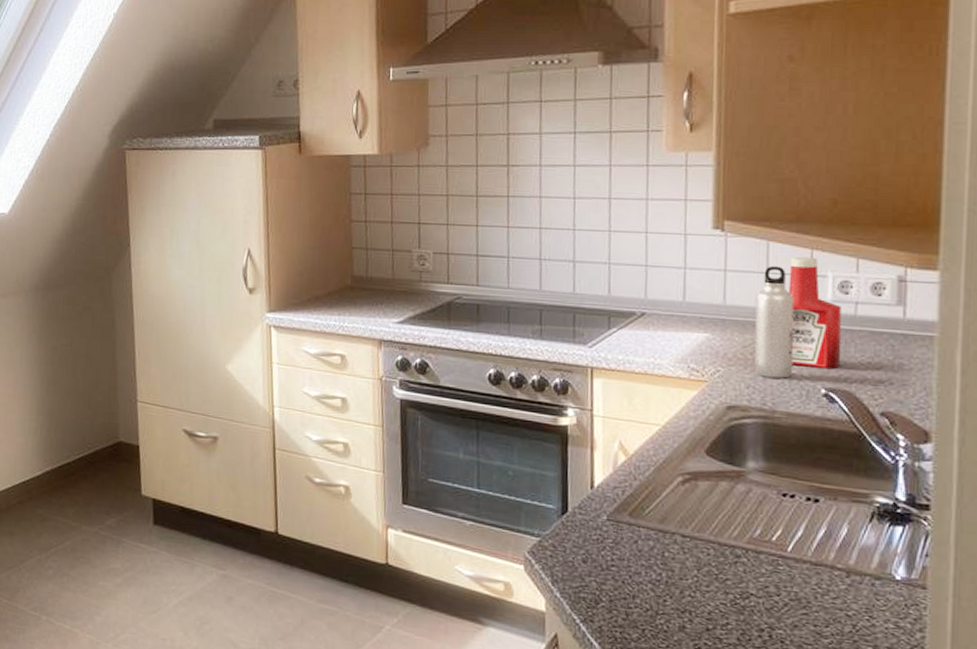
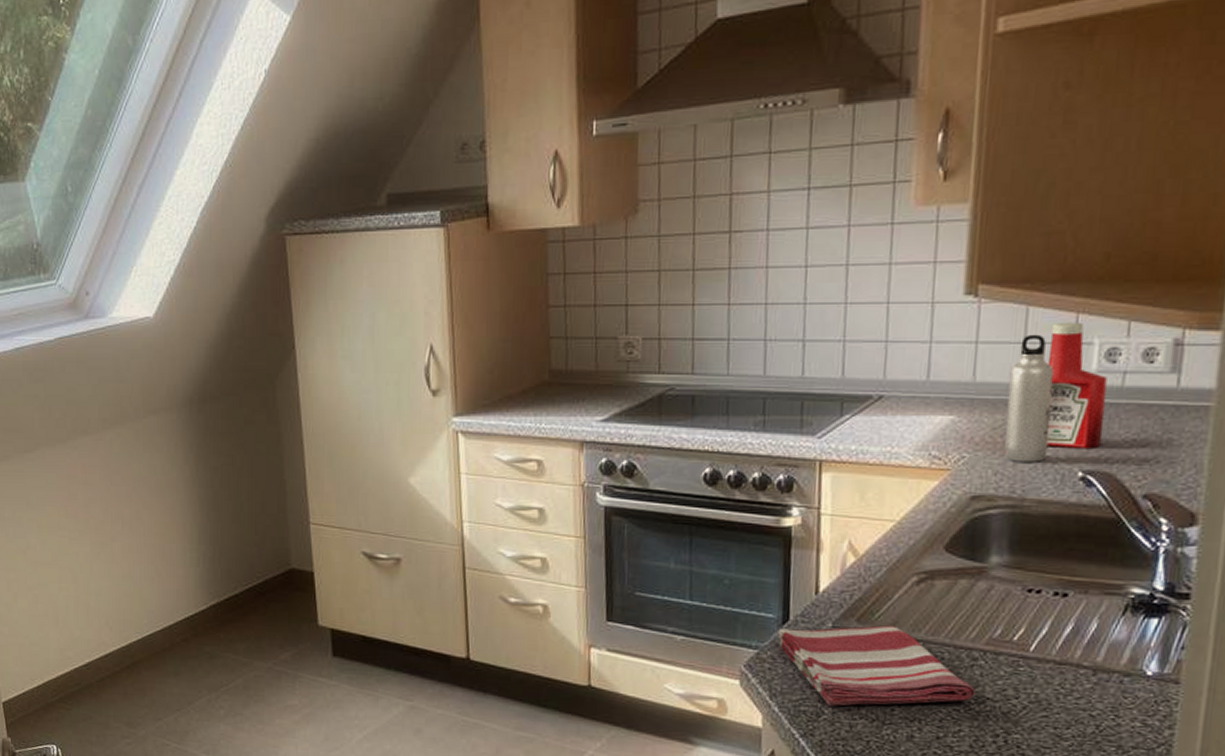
dish towel: none [556,519,740,596] -> present [776,625,976,706]

